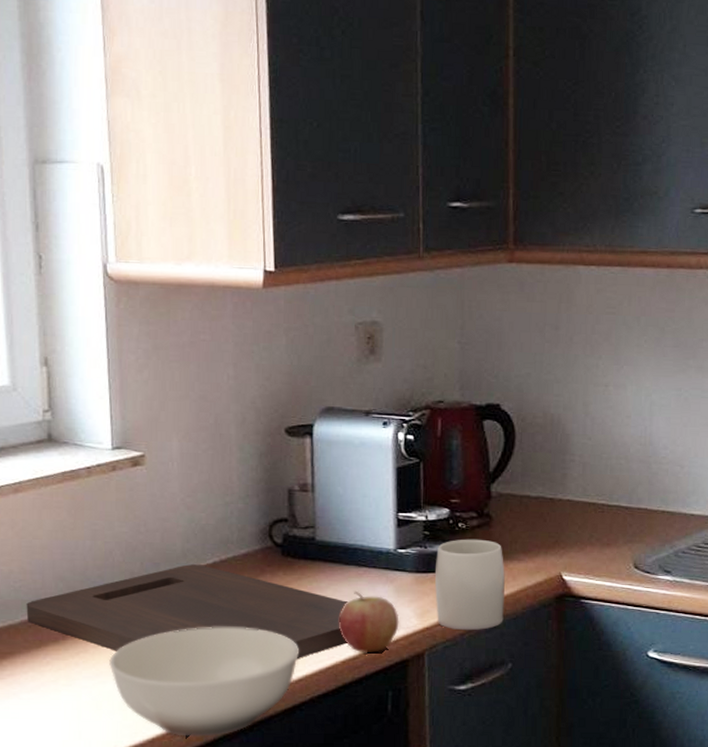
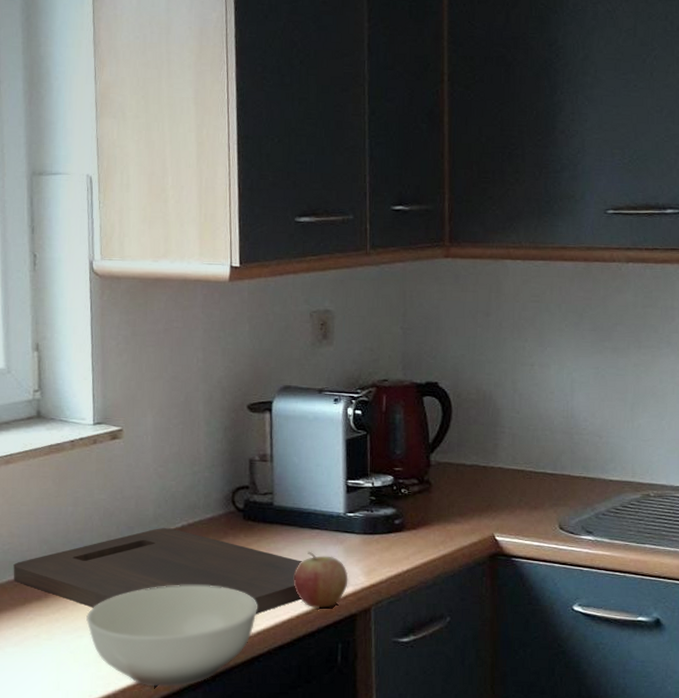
mug: present [434,539,505,631] -> none [380,503,443,587]

